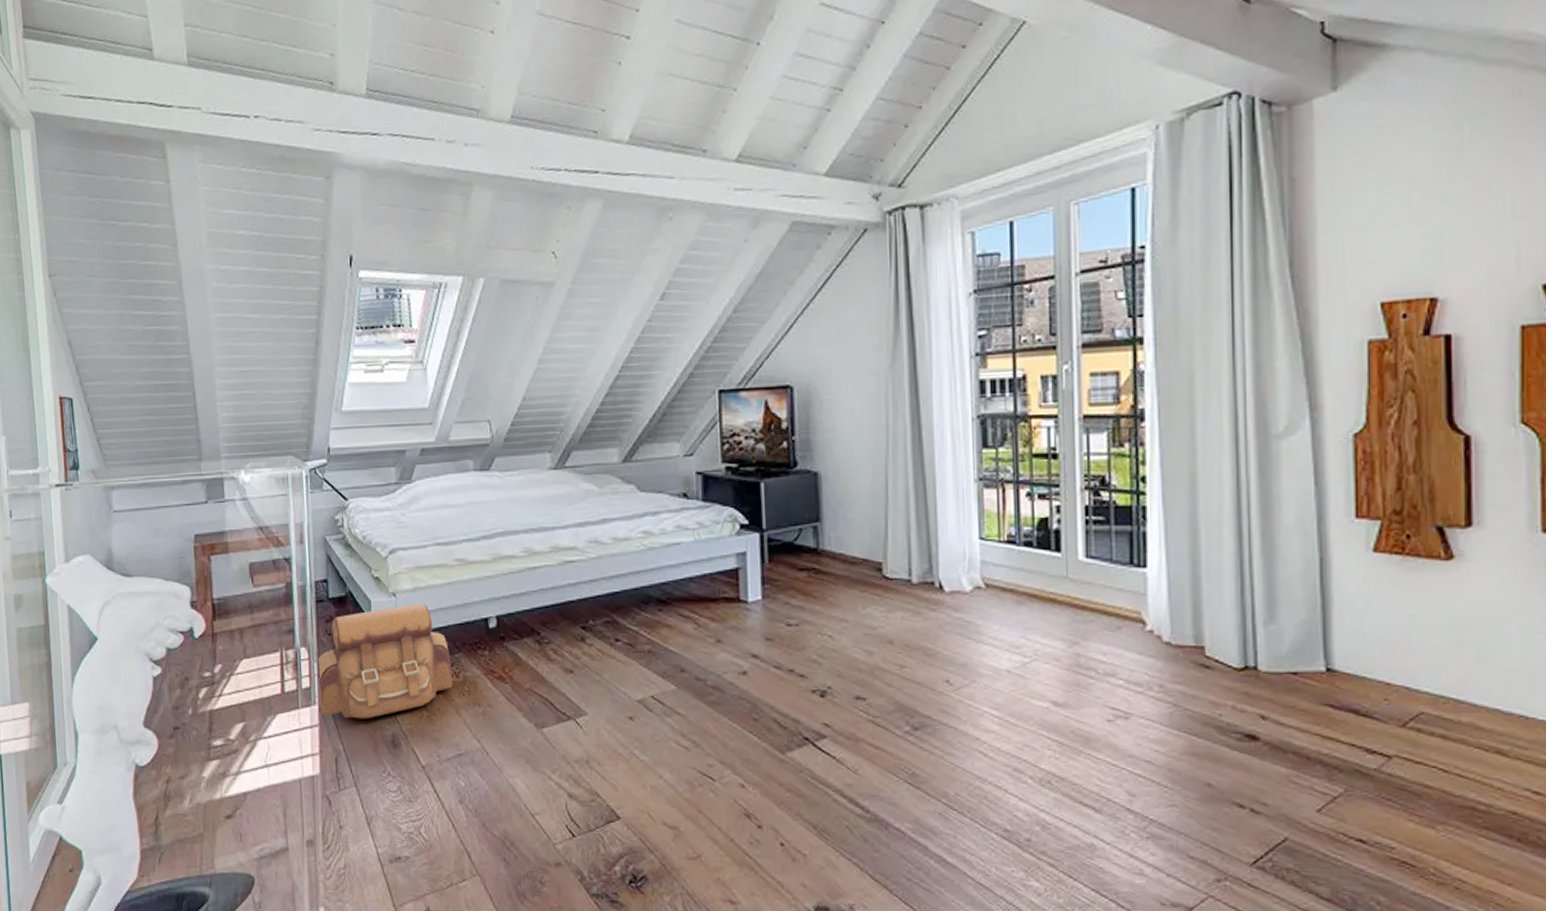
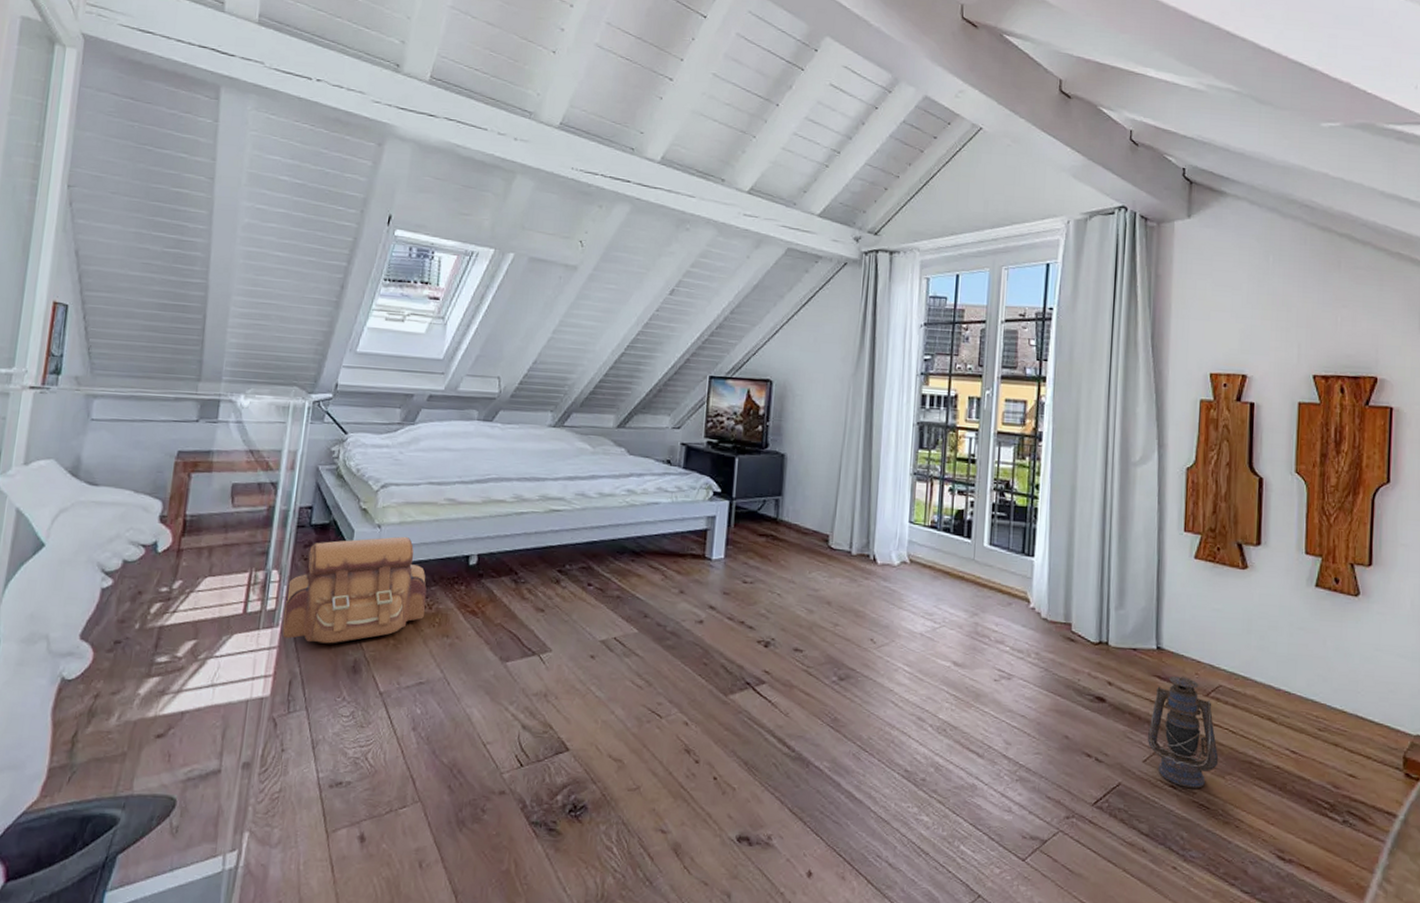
lantern: none [1322,703,1425,842] -> present [1148,676,1219,788]

